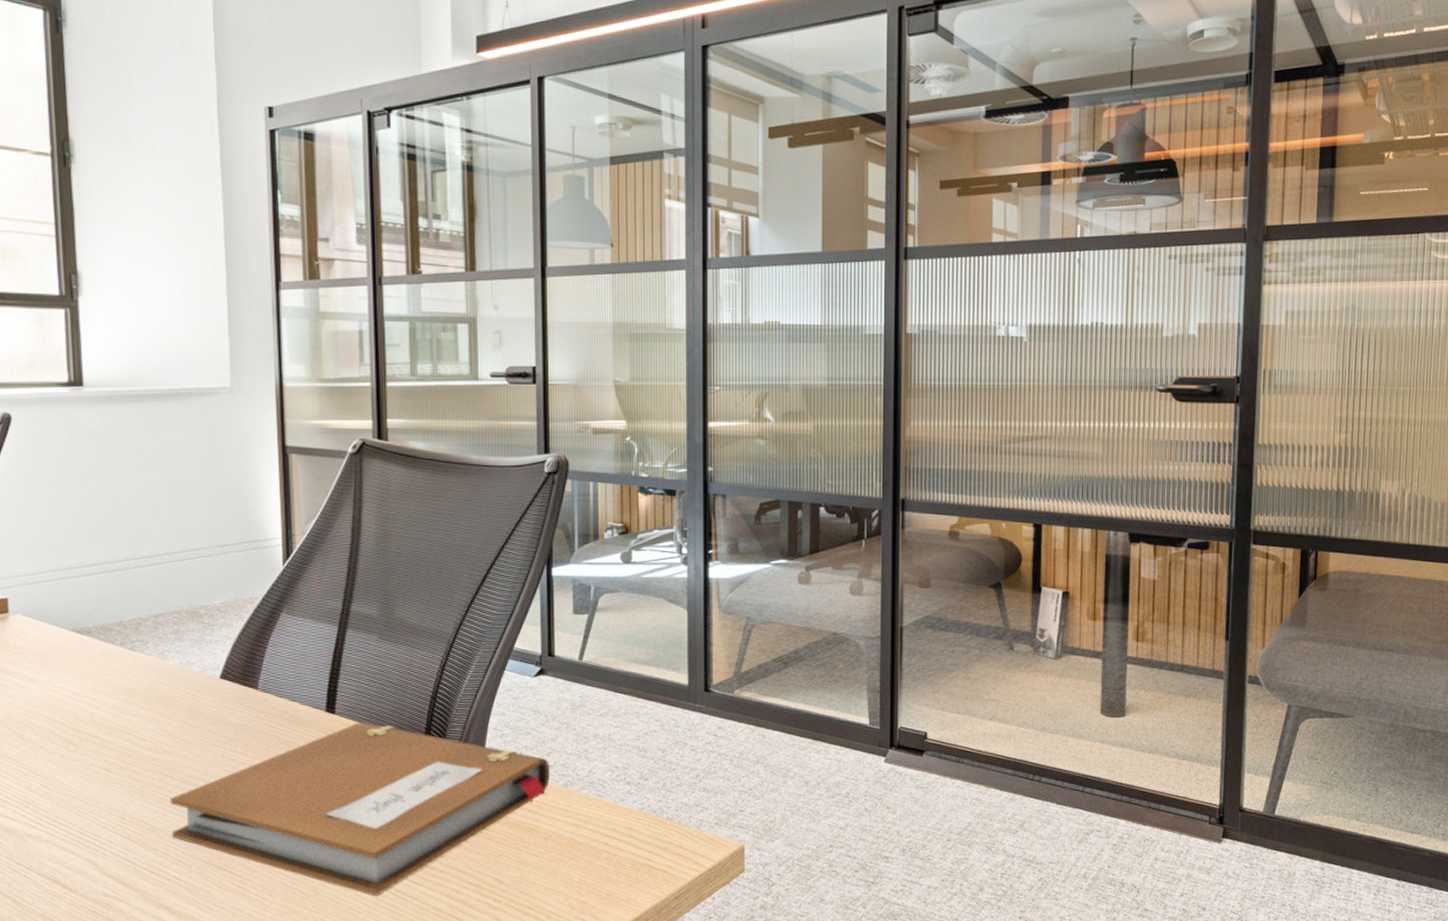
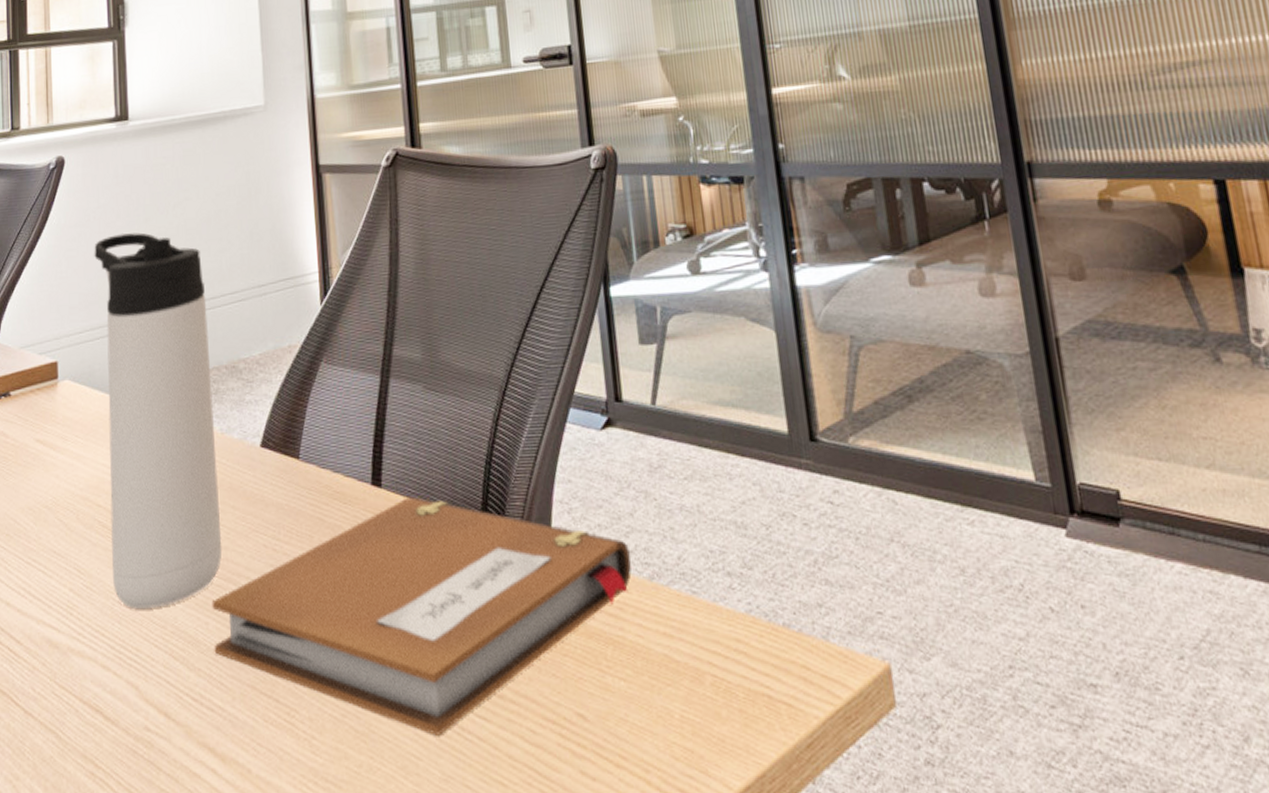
thermos bottle: none [46,490,181,803] -> present [94,232,223,608]

